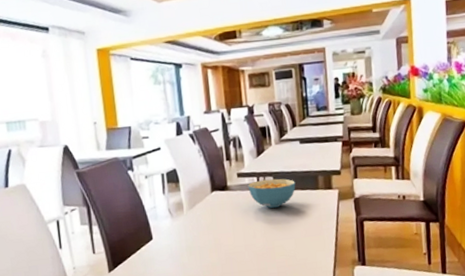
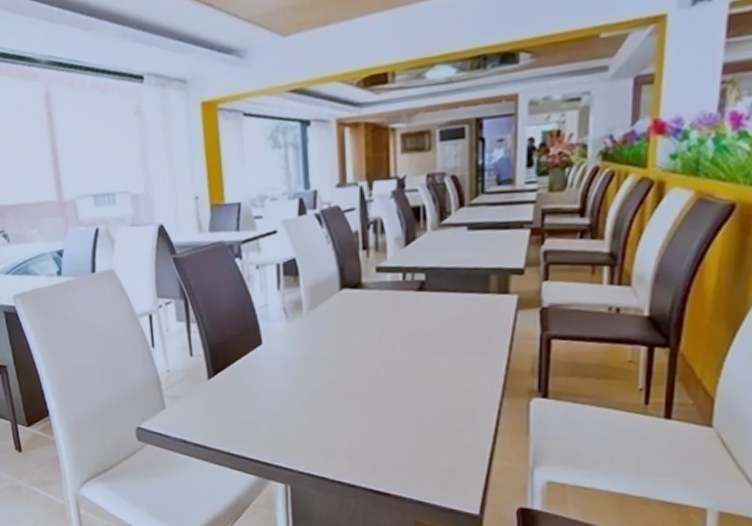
cereal bowl: present [247,178,296,208] -> none [389,276,457,315]

